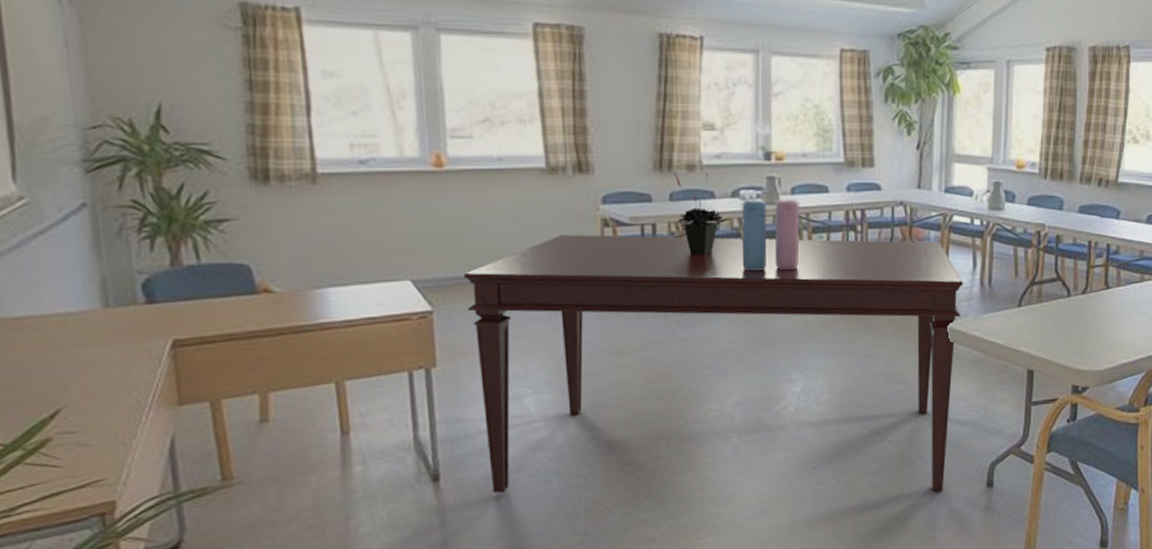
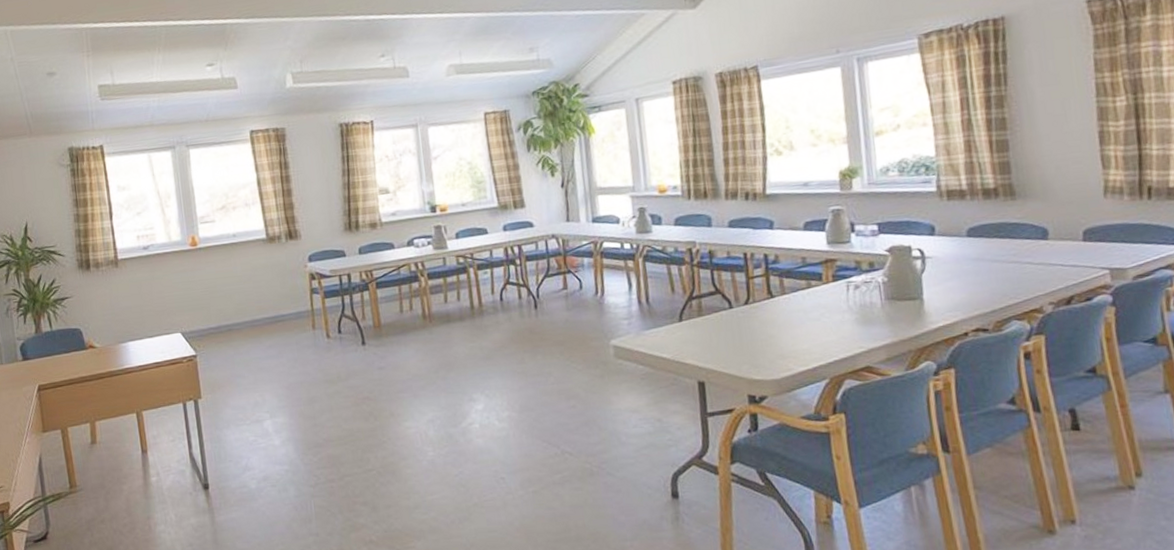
dining table: present [464,234,963,494] -> none [216,267,628,502]
potted plant: present [673,171,723,256] -> none [360,228,403,297]
thermos: present [741,198,800,271] -> none [416,242,469,307]

